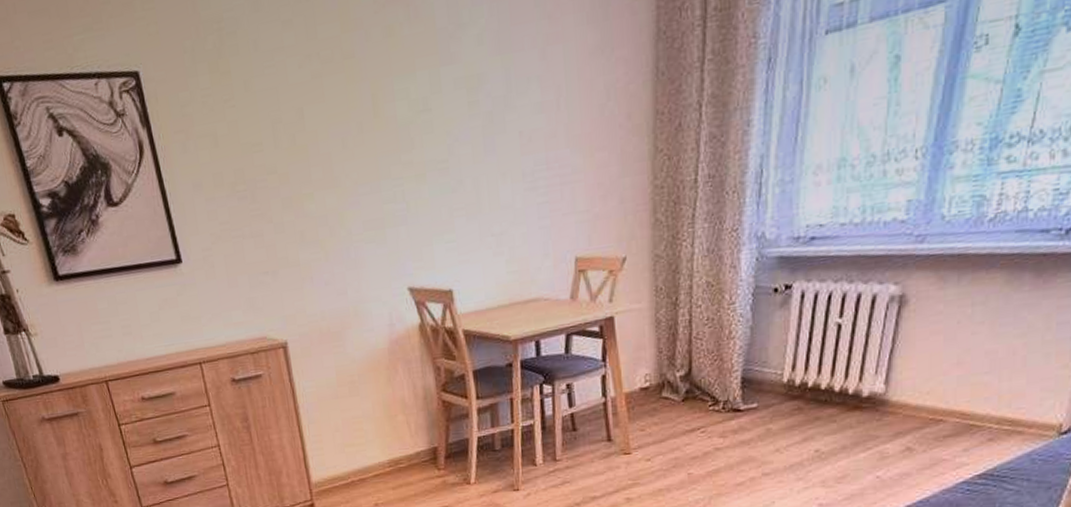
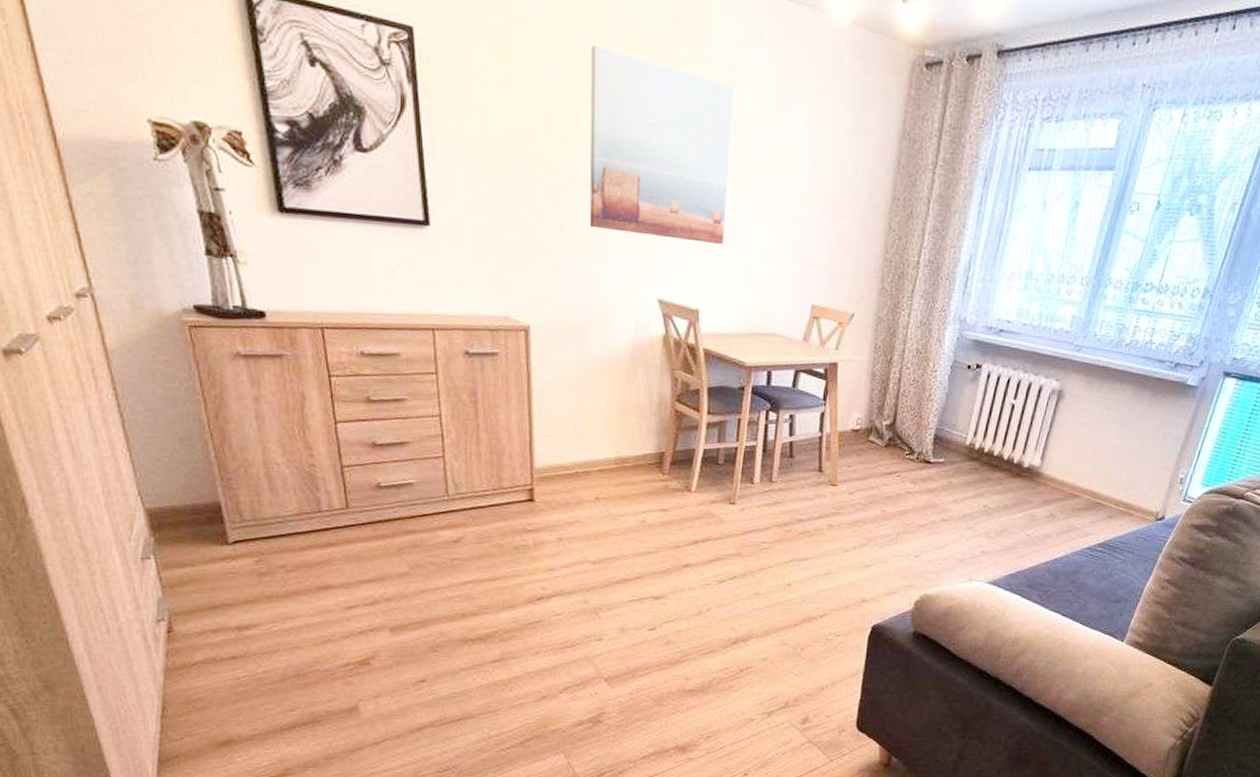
wall art: none [303,36,468,228] -> present [589,45,734,245]

